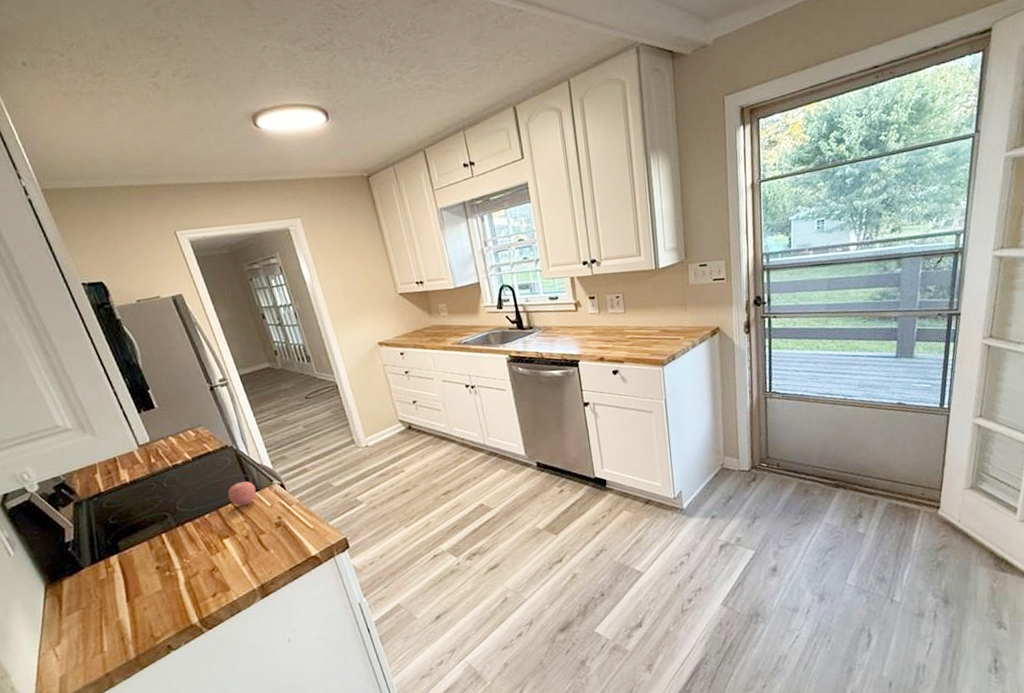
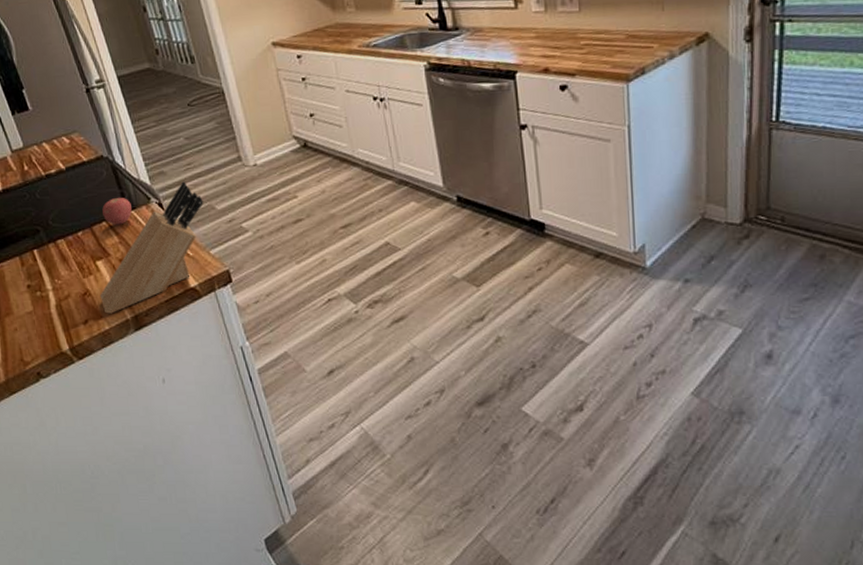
knife block: none [227,464,322,586] -> present [99,181,204,314]

